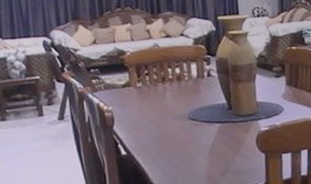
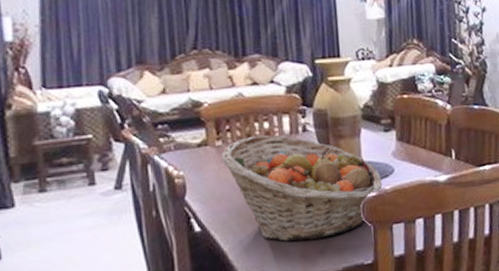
fruit basket: none [142,78,274,165] -> present [221,134,383,242]

